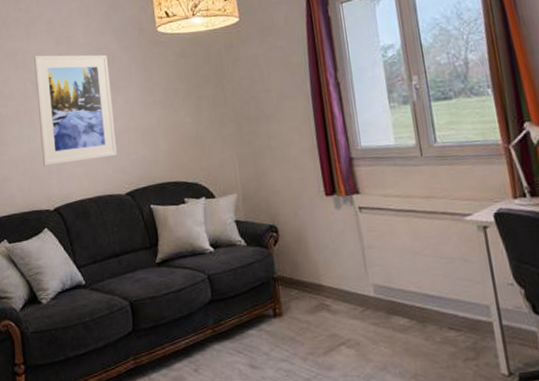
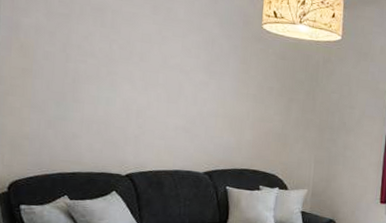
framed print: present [34,54,117,166] -> none [119,18,207,136]

